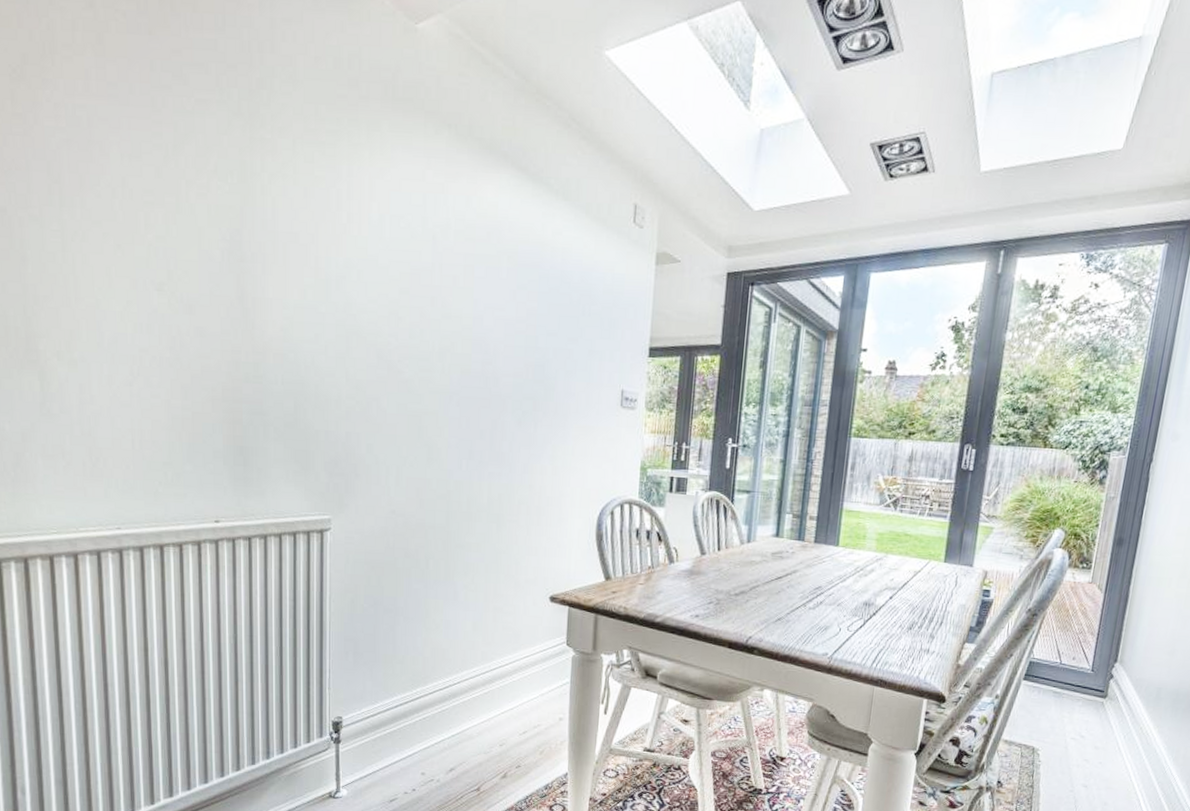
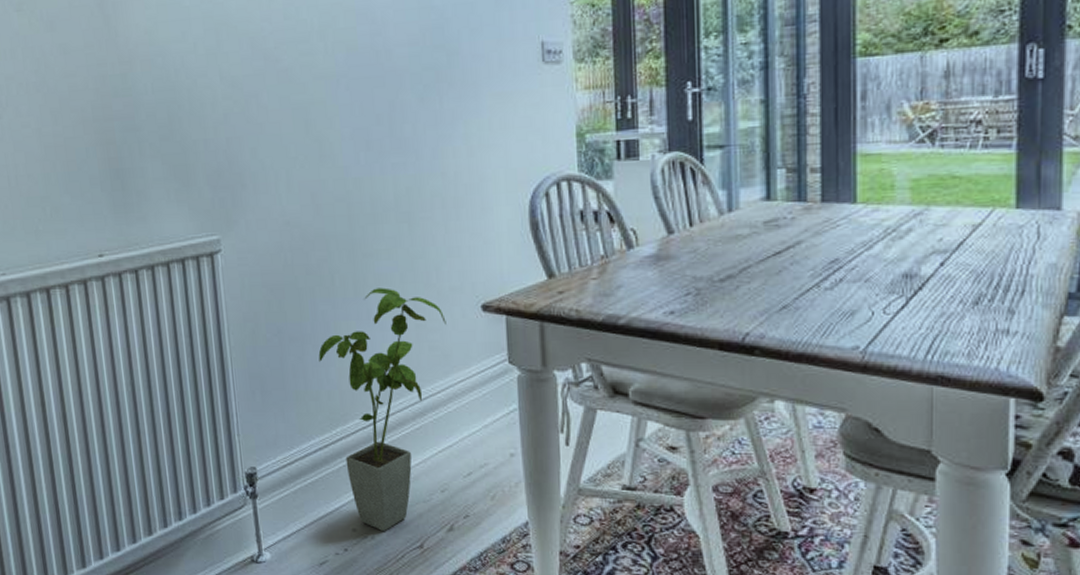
house plant: none [408,574,520,776] -> present [318,288,446,531]

